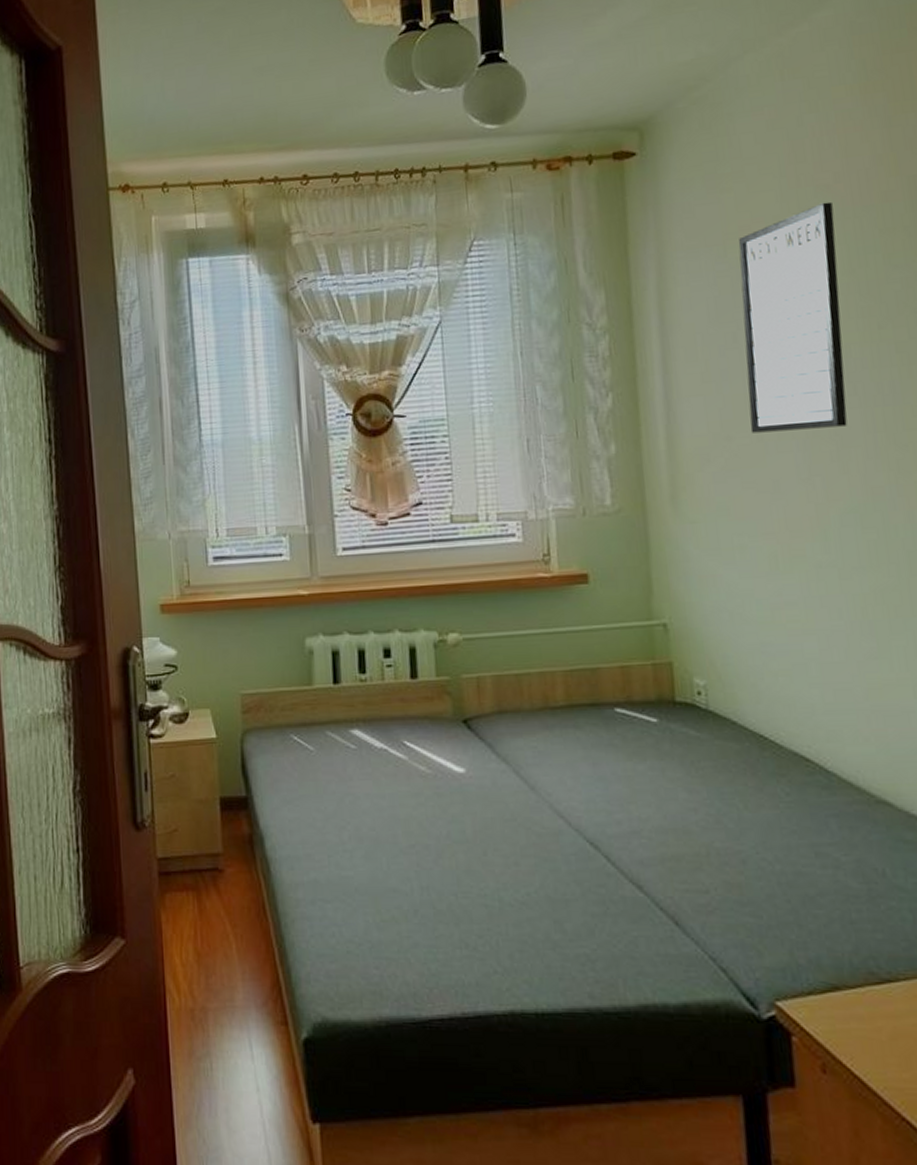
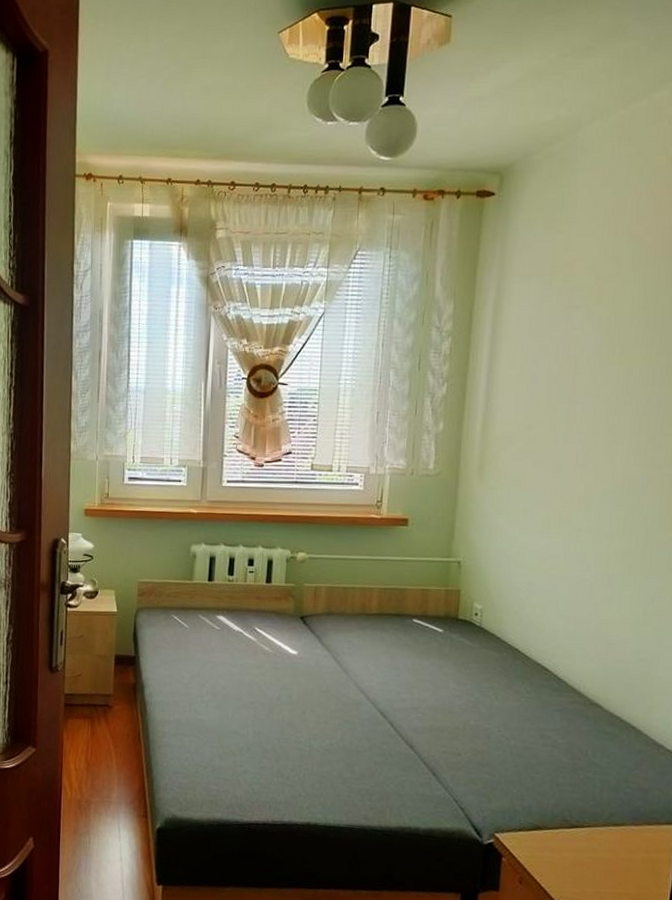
writing board: present [738,201,847,433] -> none [547,250,640,427]

